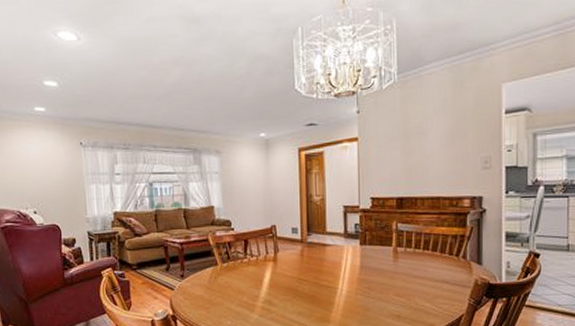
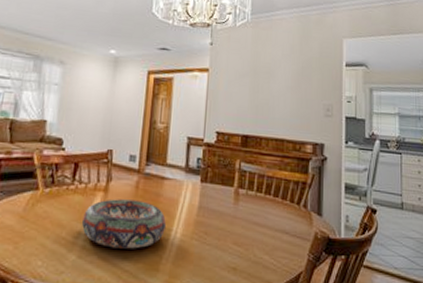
decorative bowl: none [258,266,332,307] -> present [81,199,166,249]

